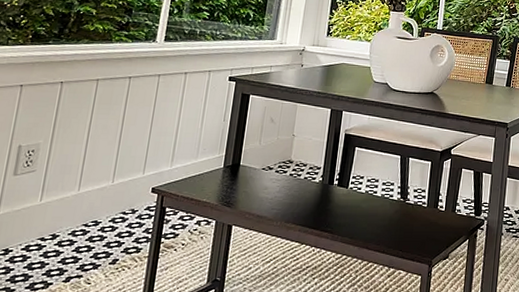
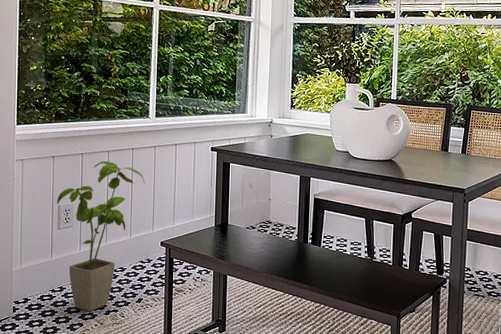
house plant: none [16,90,141,280] -> present [56,160,145,312]

